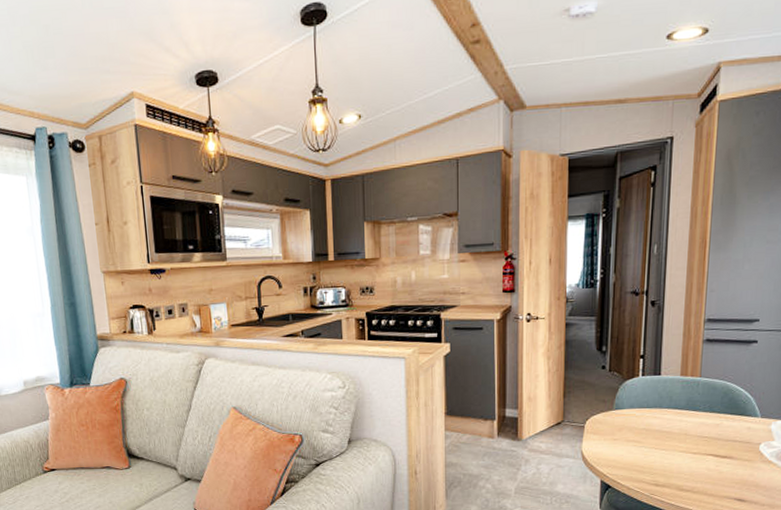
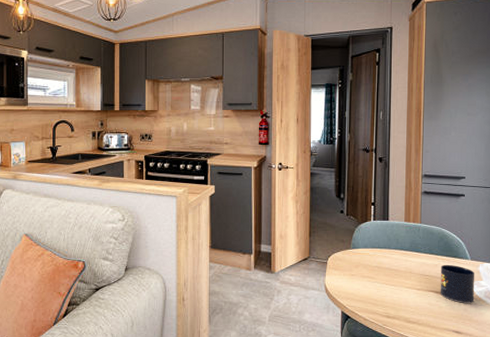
mug: none [720,423,766,467] -> present [440,264,475,303]

